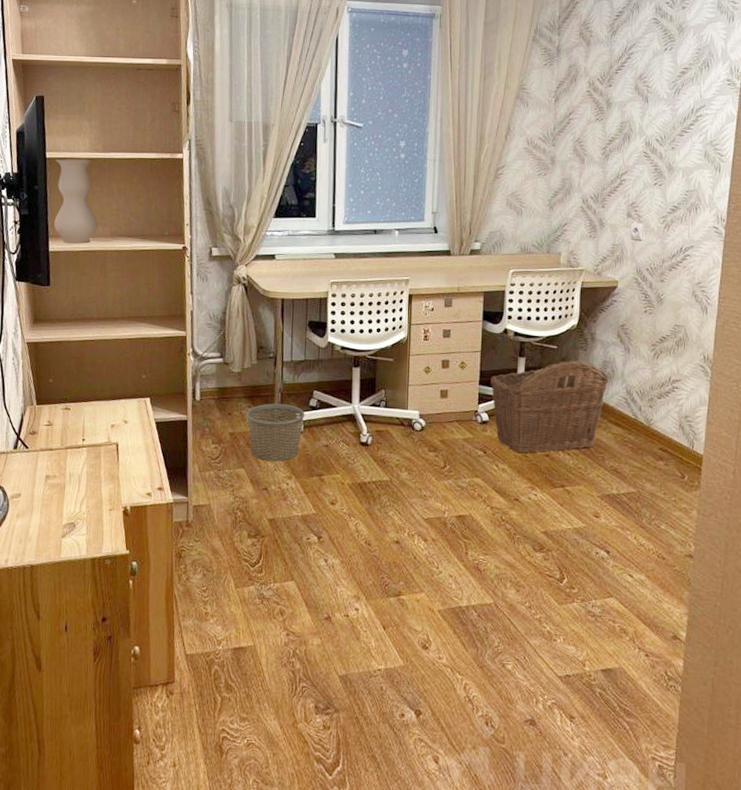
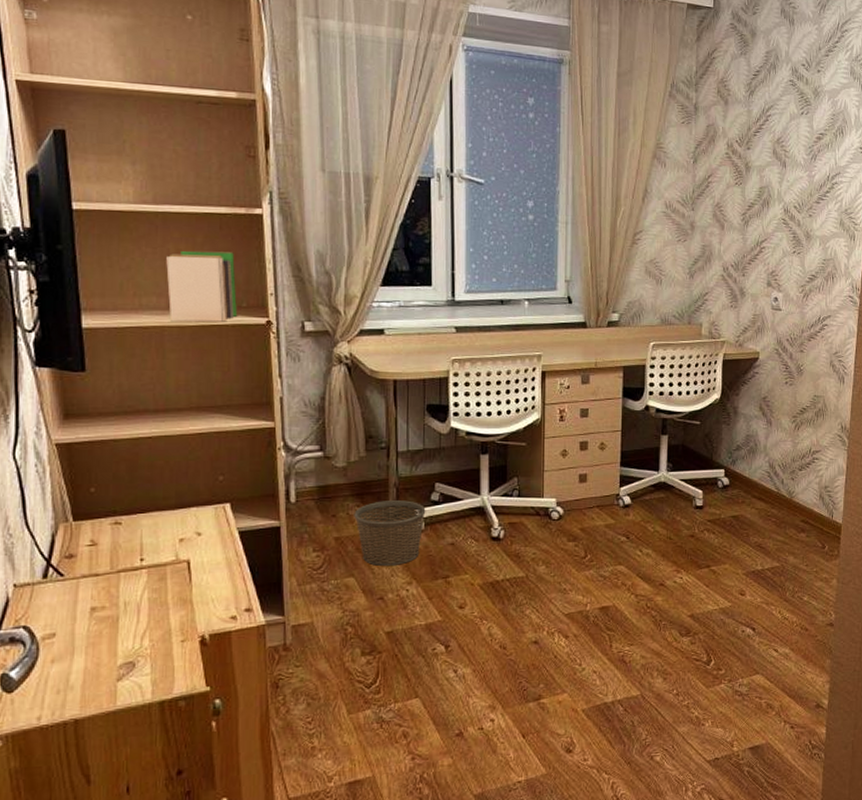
vase: present [54,158,98,244] -> none [84,210,150,318]
books: none [110,189,161,247] -> present [166,250,237,322]
wicker basket: present [491,360,609,453] -> none [633,436,752,535]

